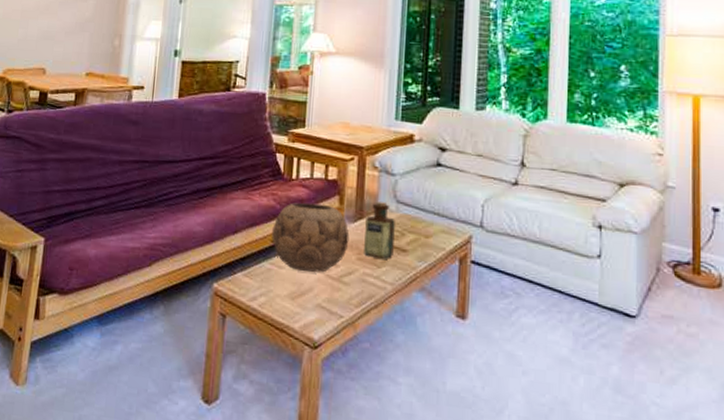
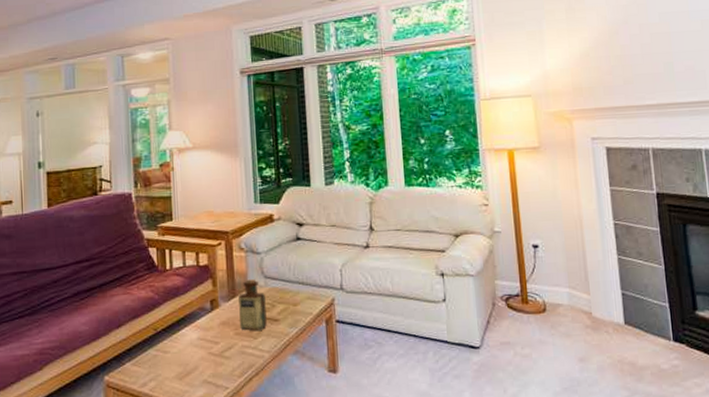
decorative bowl: present [271,202,350,273] -> none [153,289,226,353]

